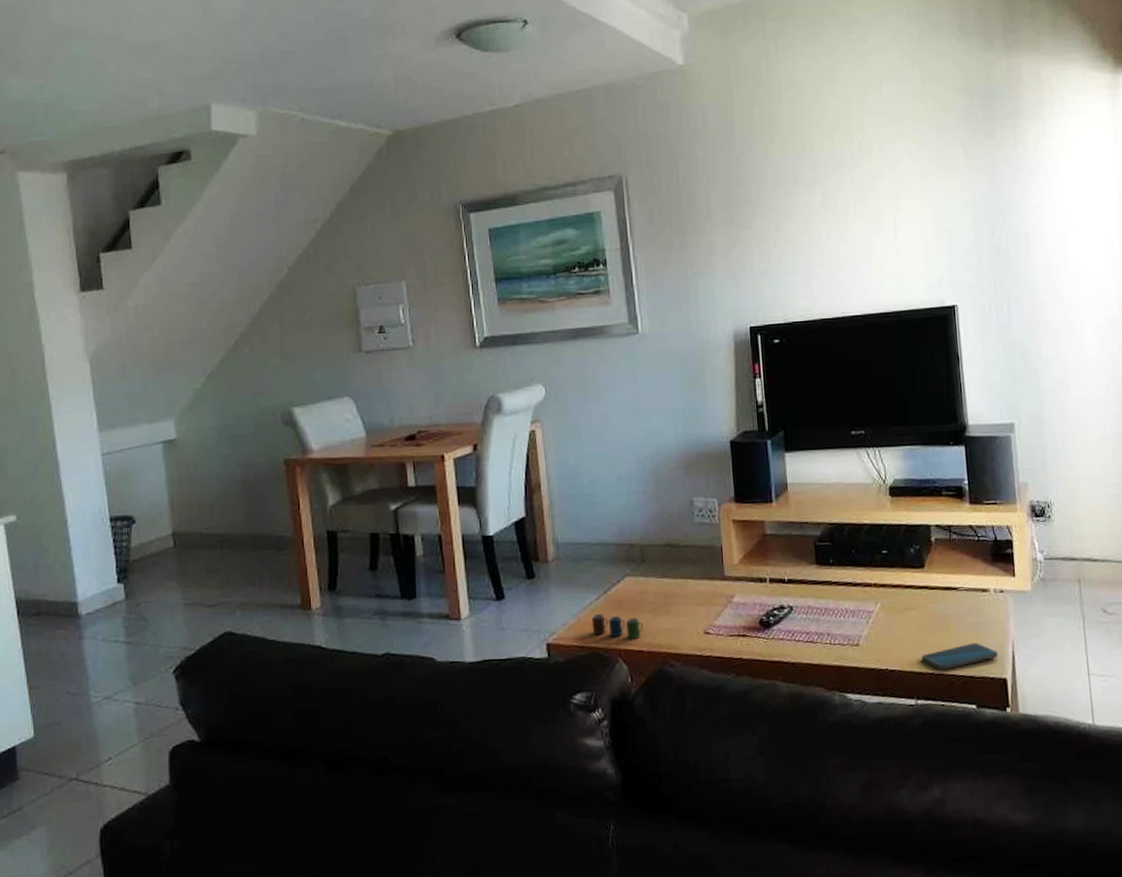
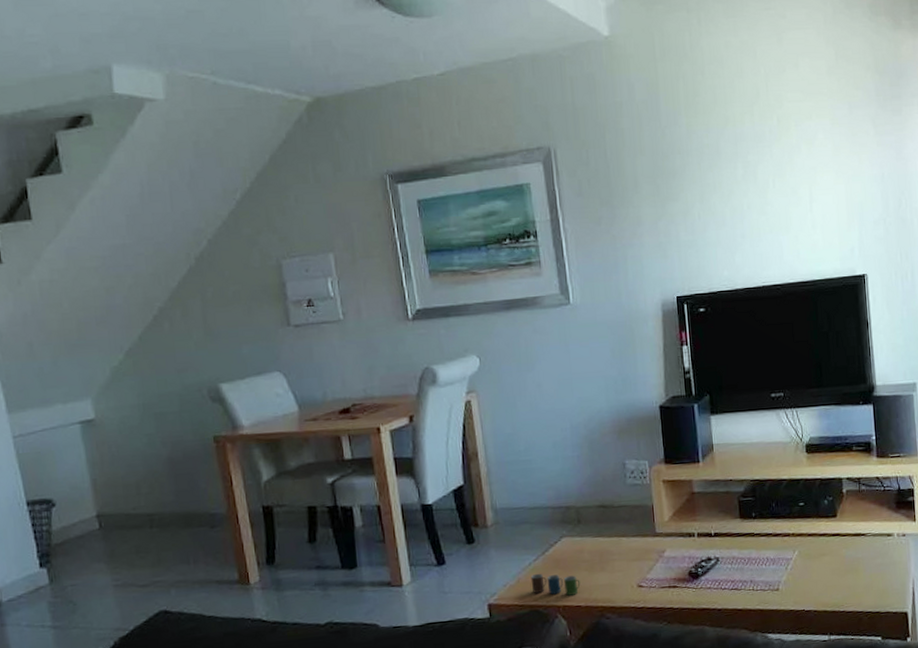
smartphone: present [921,643,998,671] -> none [834,582,901,609]

